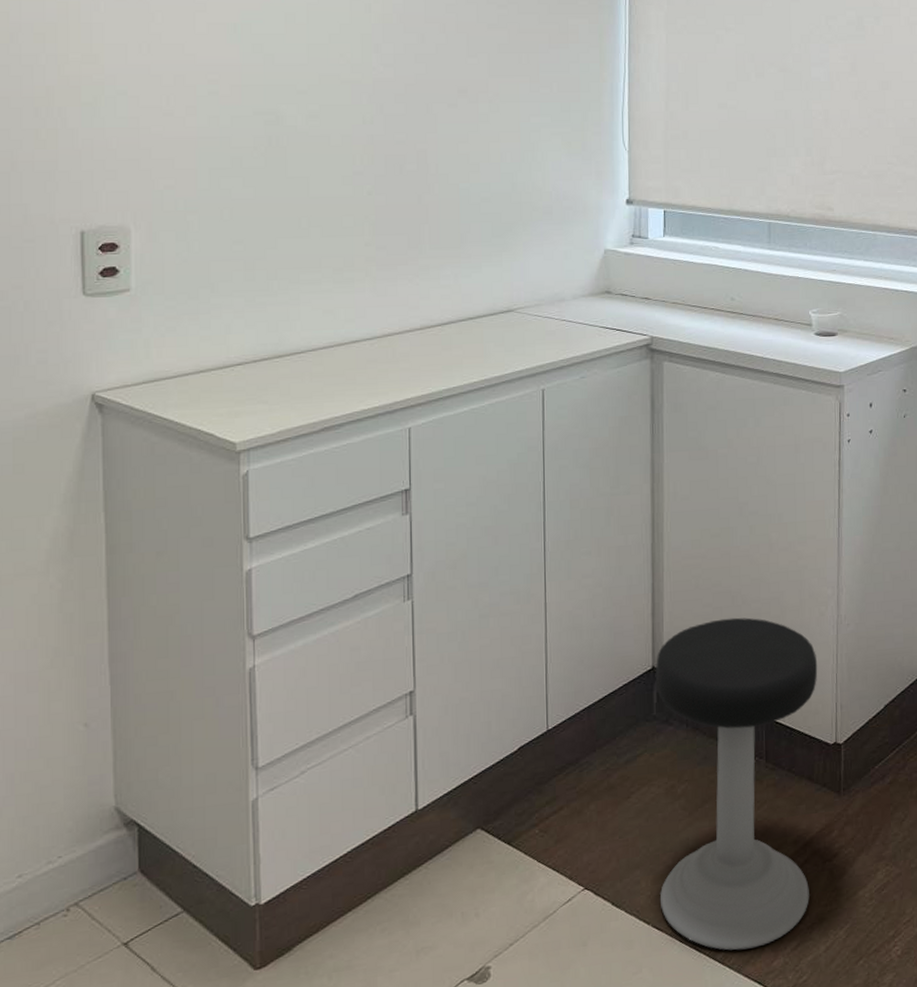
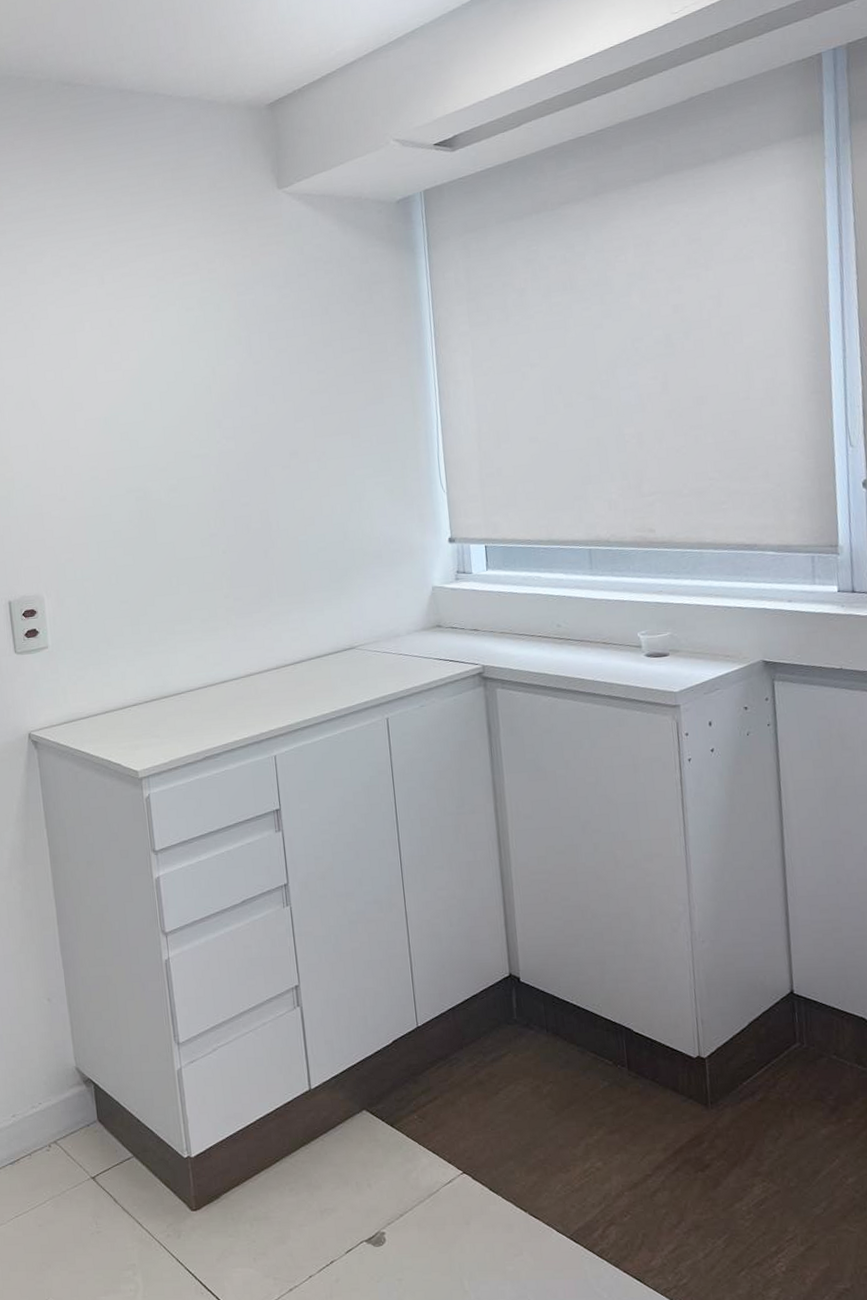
stool: present [656,617,818,951] -> none [512,931,684,1246]

